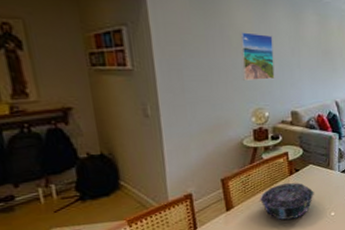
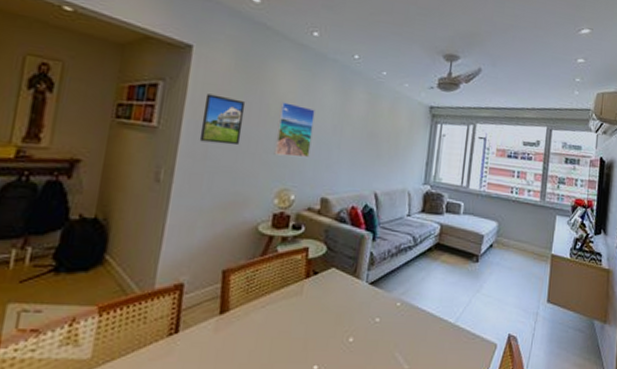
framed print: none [169,33,211,78] -> present [199,94,246,146]
decorative bowl: present [260,182,314,220] -> none [263,287,332,339]

